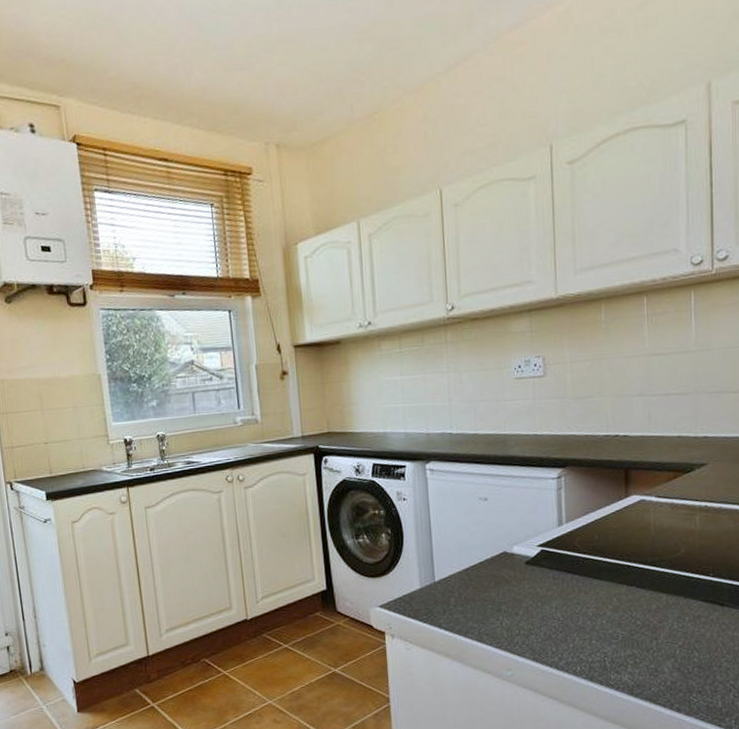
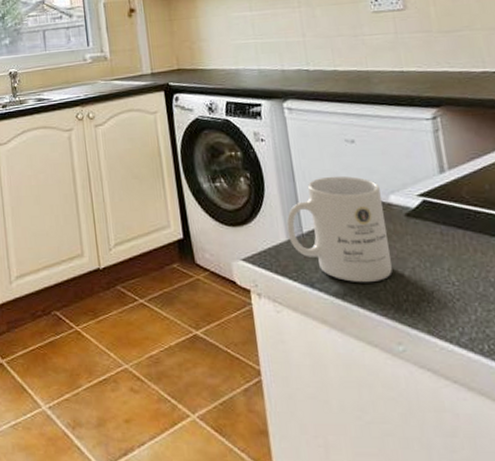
mug: none [421,530,509,622] -> present [286,176,393,283]

